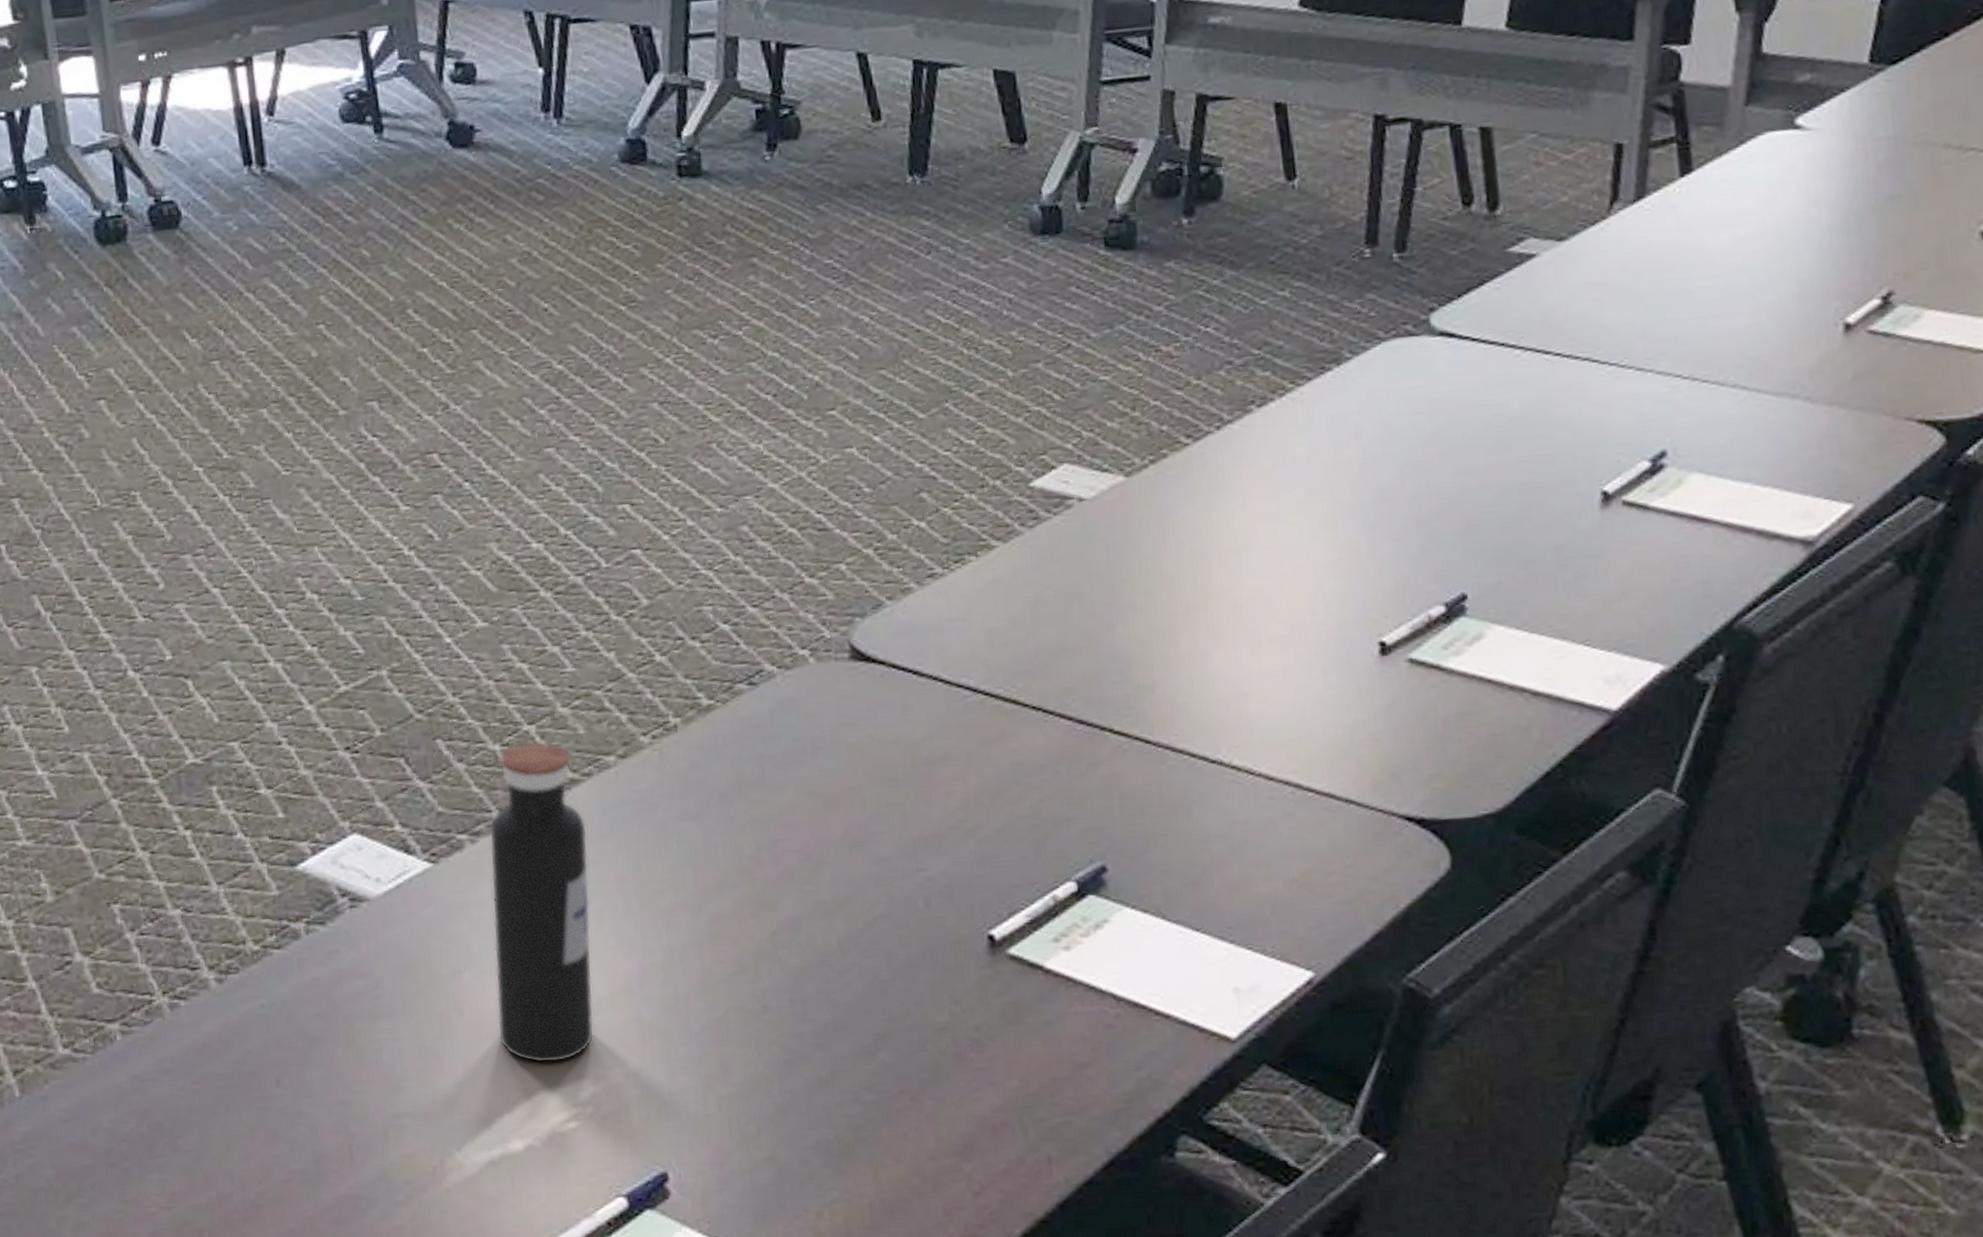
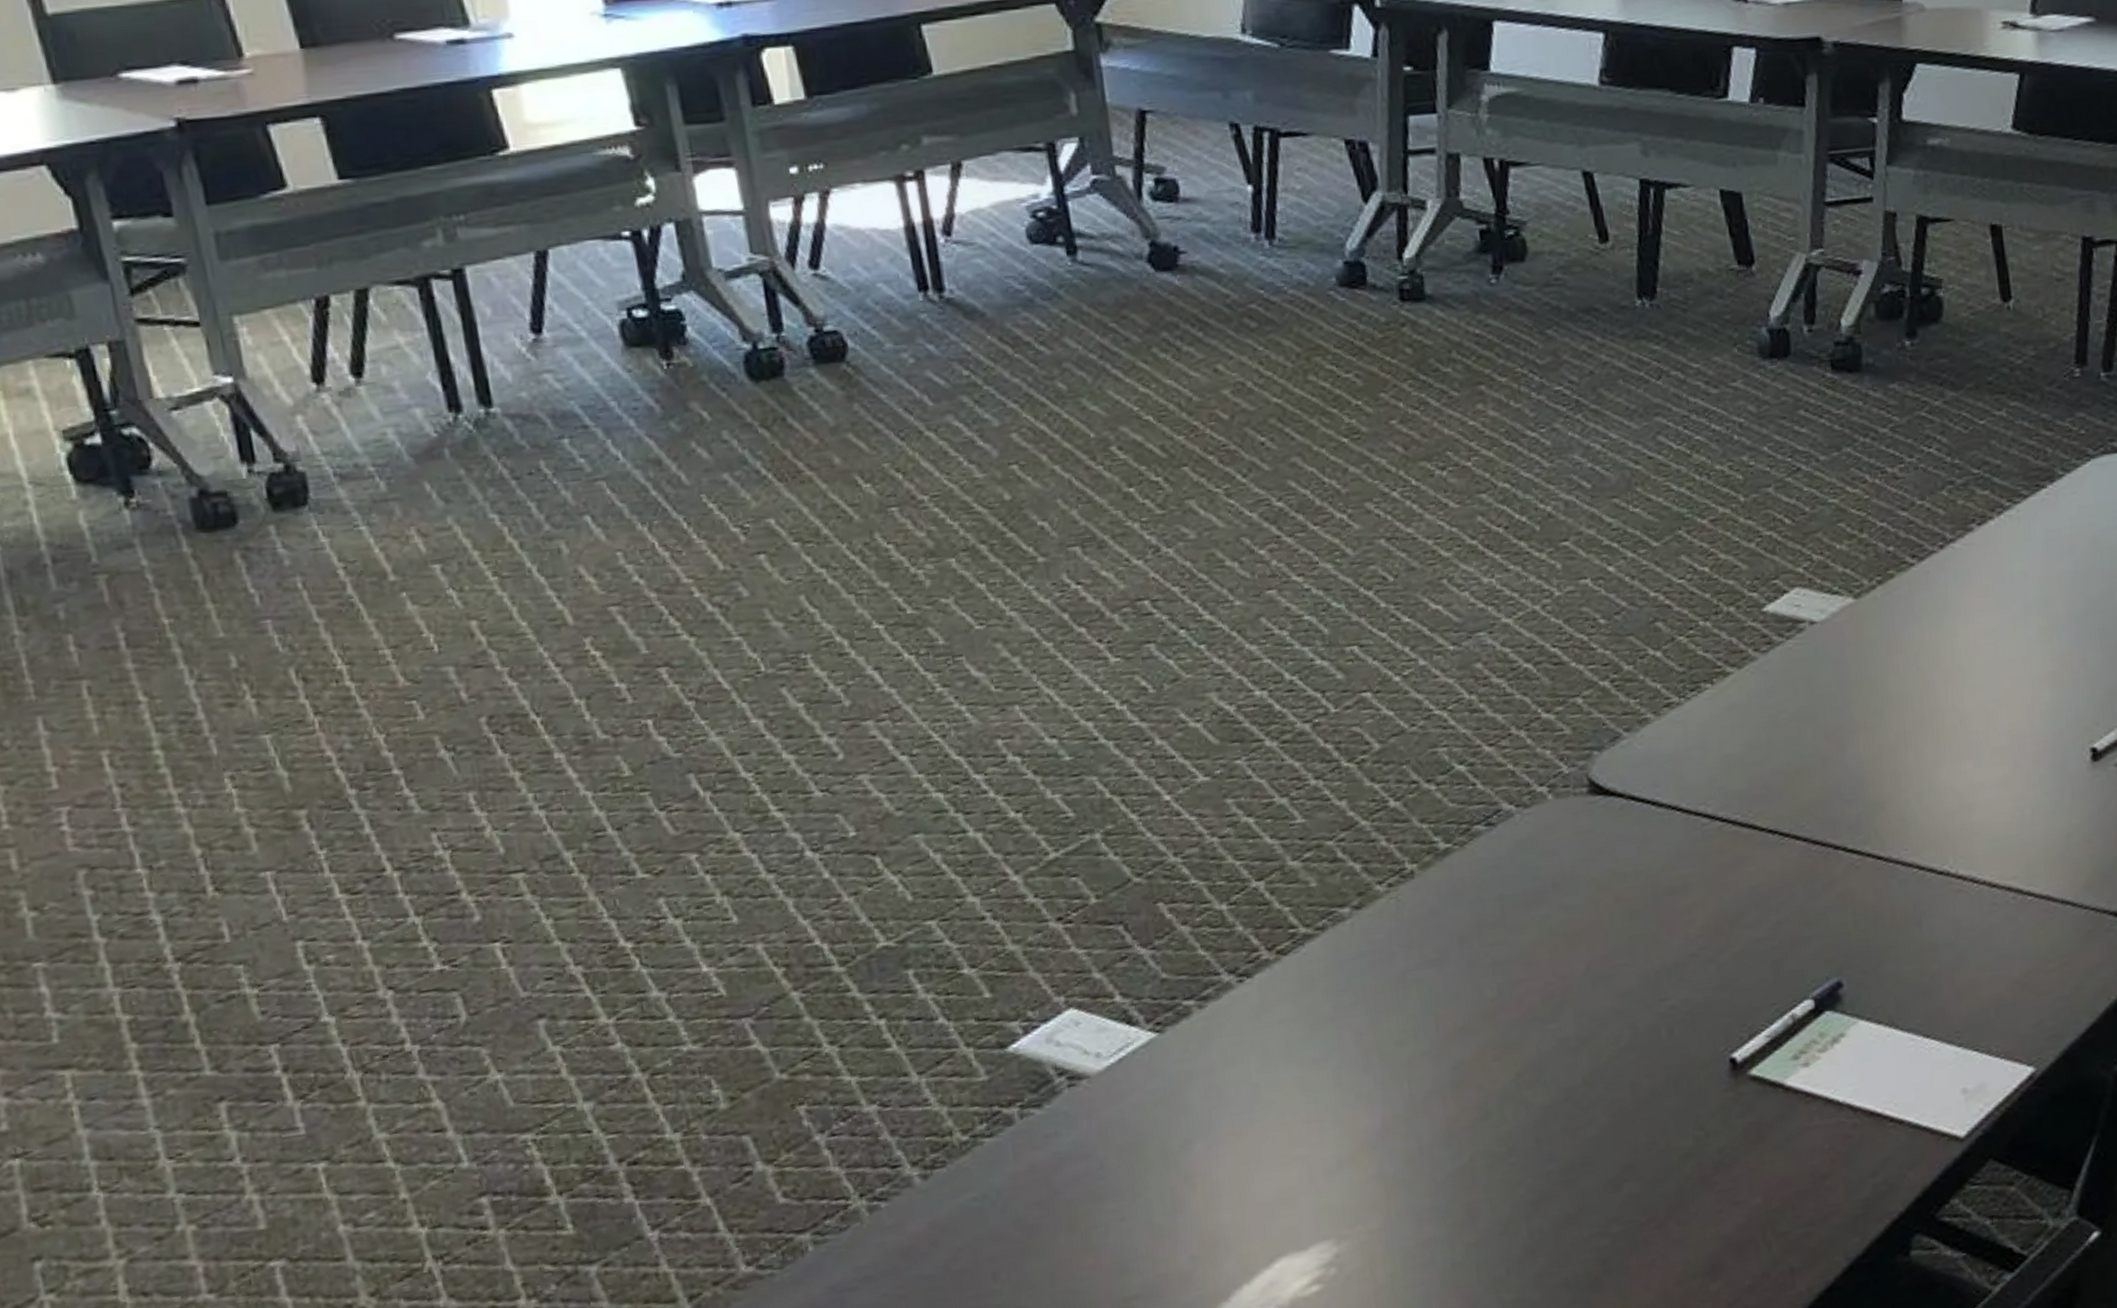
water bottle: present [489,741,594,1064] -> none [1218,897,1336,1229]

